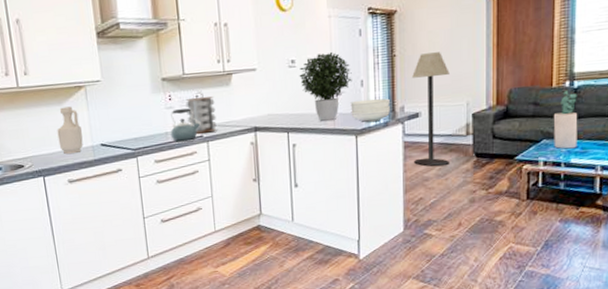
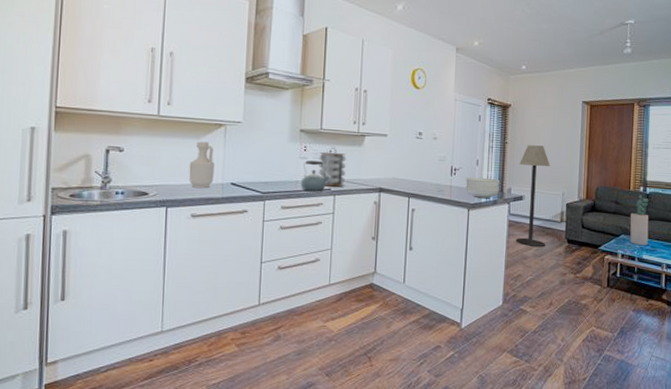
potted plant: present [299,52,352,122] -> none [424,131,470,193]

